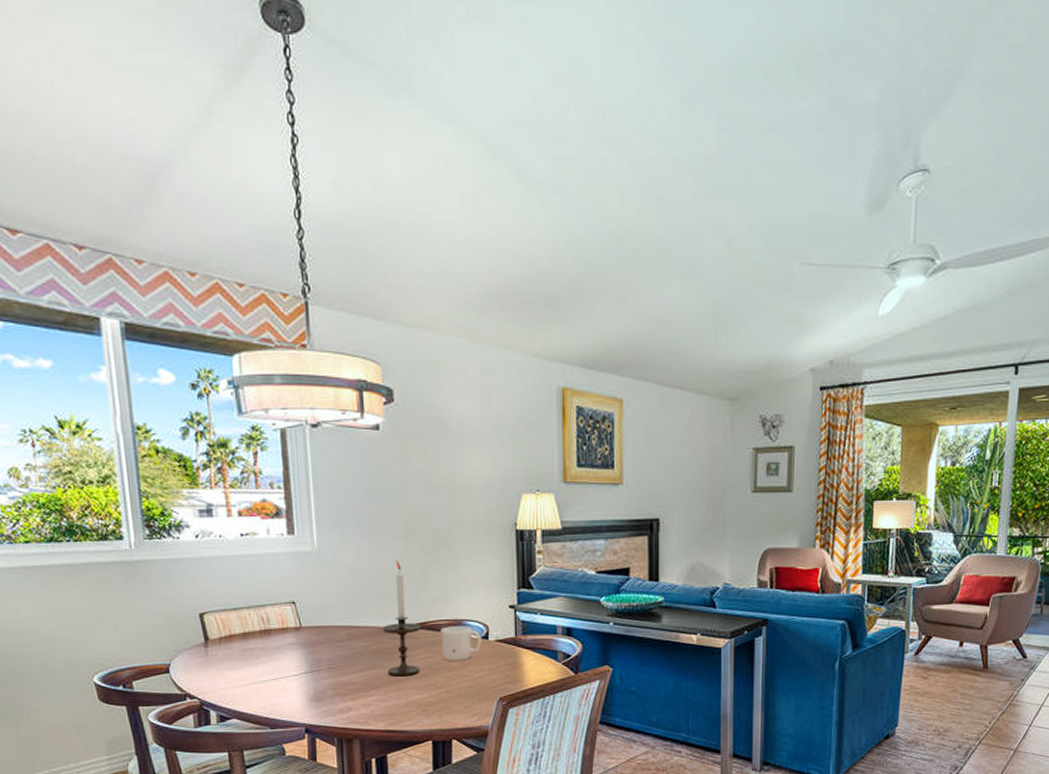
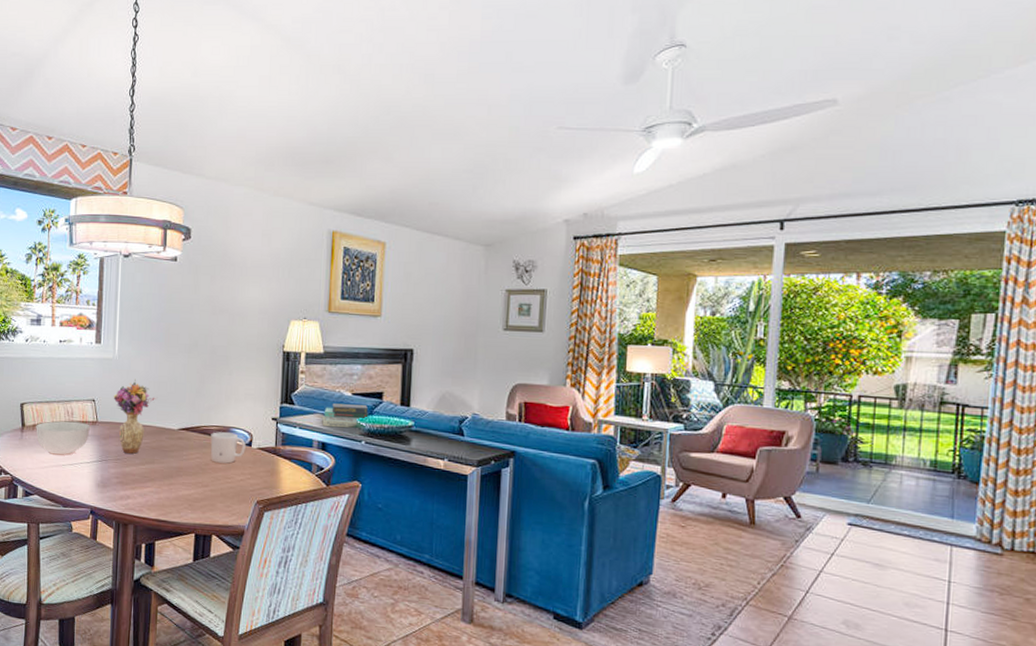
bowl: none [223,629,294,670] -> present [36,420,91,456]
flower arrangement: none [317,573,371,660] -> present [113,379,156,454]
candlestick: present [383,560,422,677] -> none [163,370,195,473]
books: none [565,582,615,611] -> present [322,403,369,428]

